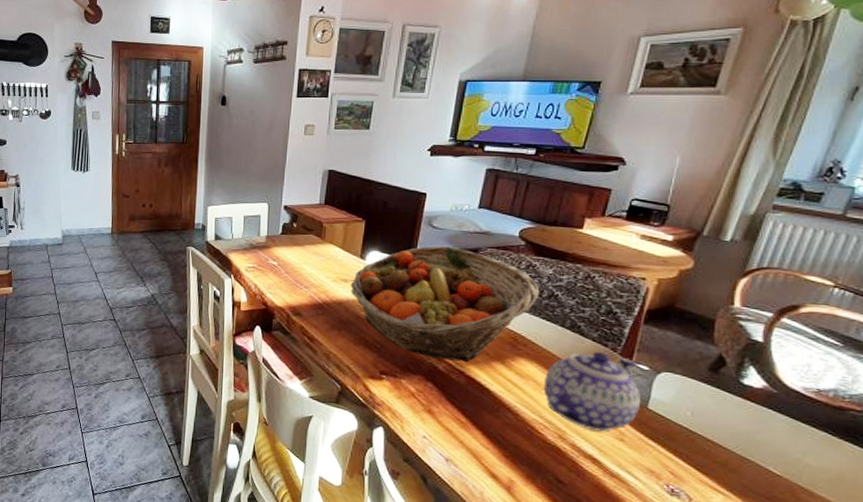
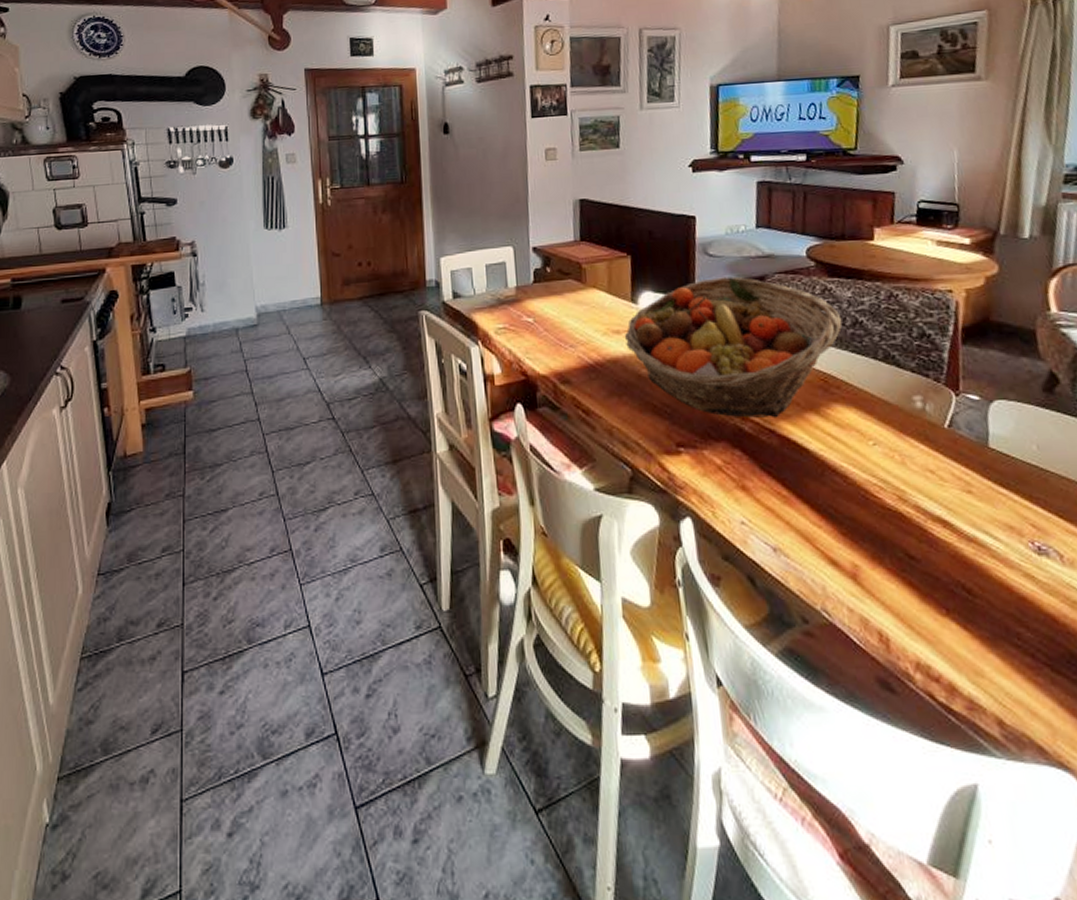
teapot: present [543,351,640,432] -> none [867,384,981,485]

